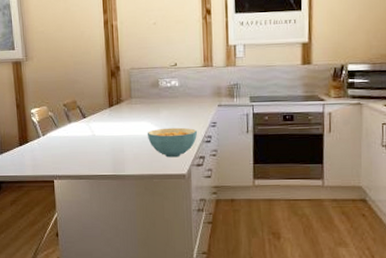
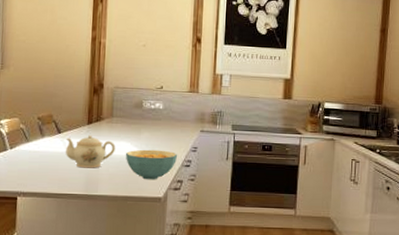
teapot: none [90,117,137,150] -> present [65,135,115,168]

